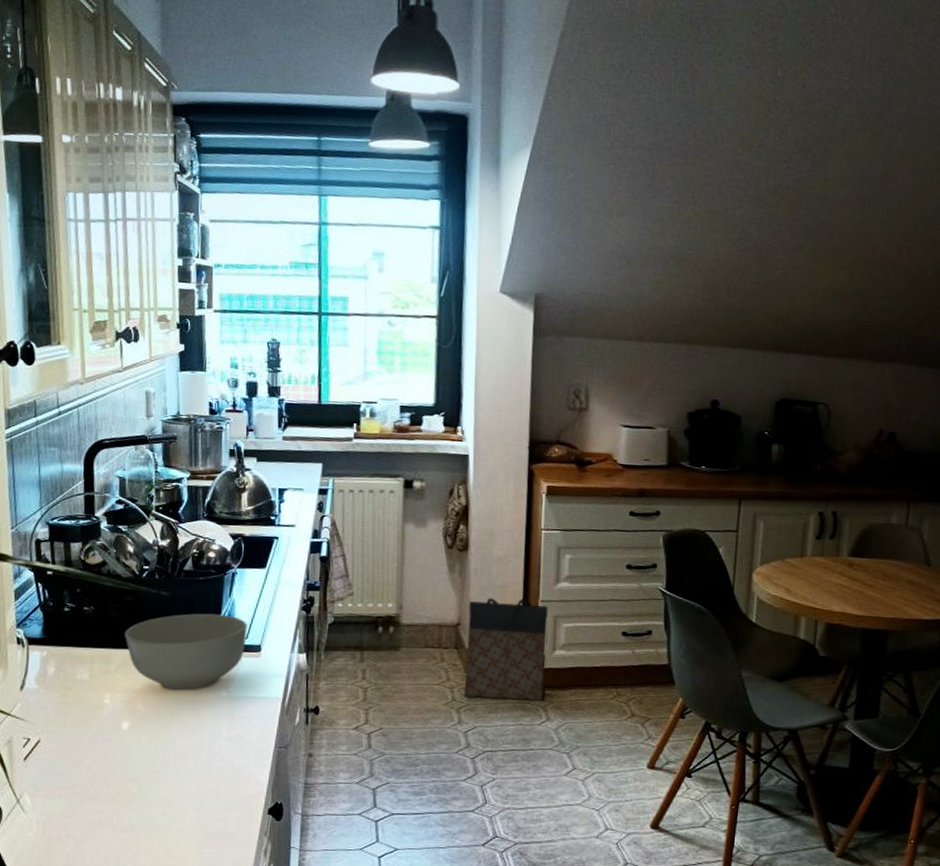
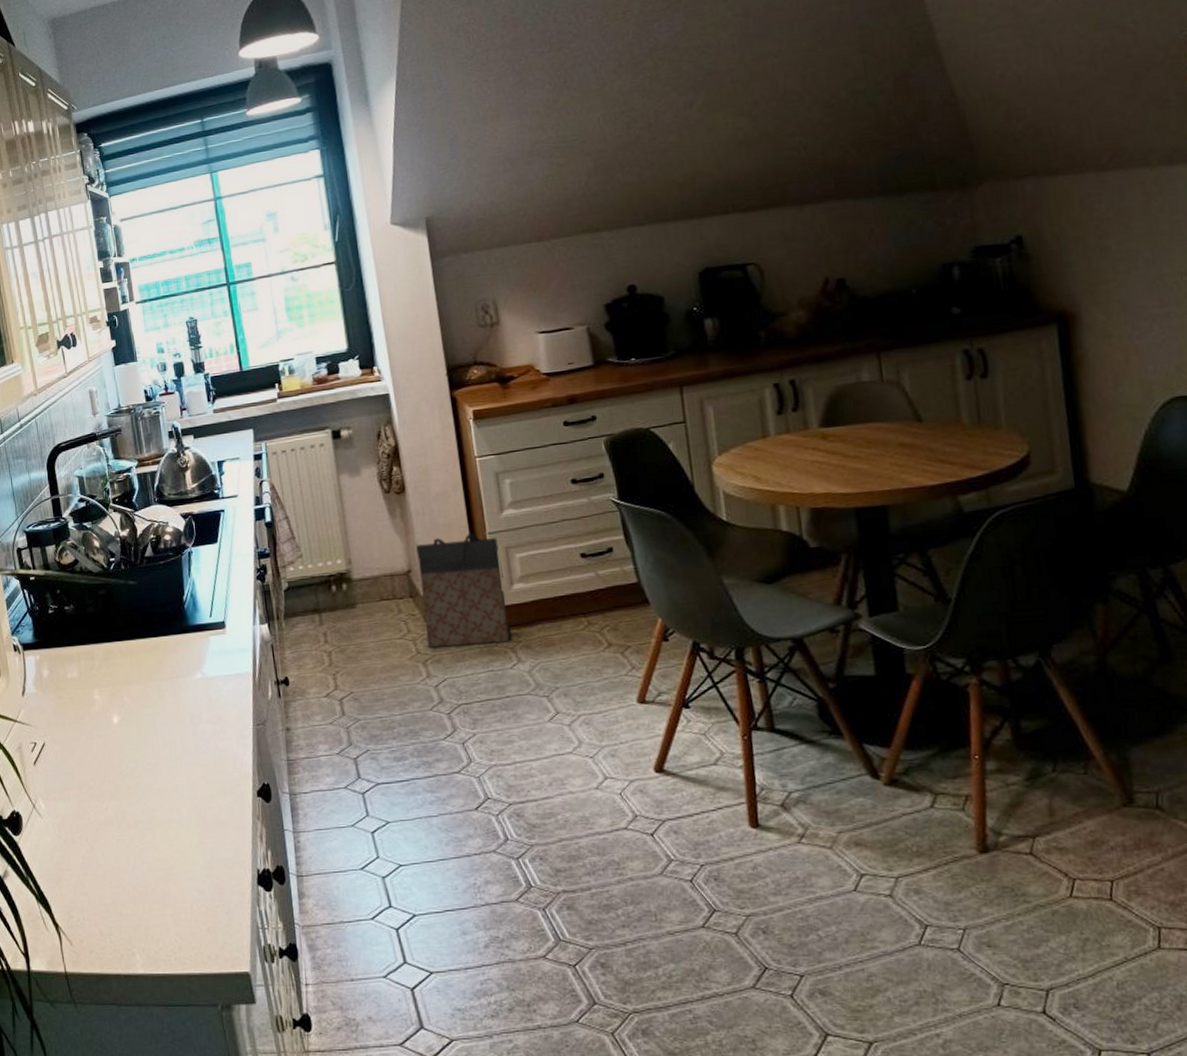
bowl: present [125,613,247,690] -> none [103,595,211,678]

